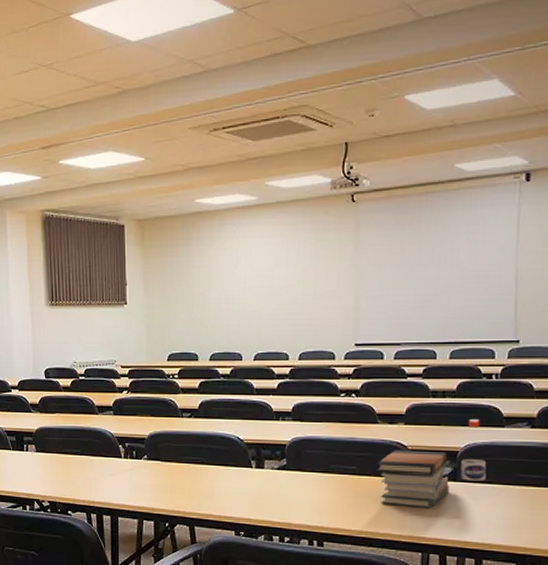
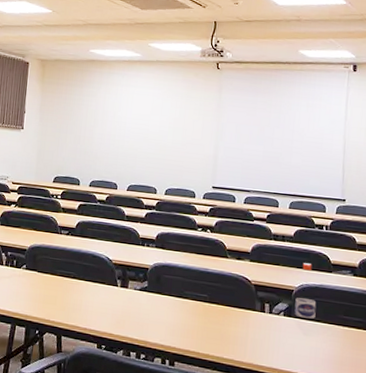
book stack: present [377,449,451,508] -> none [224,283,287,339]

